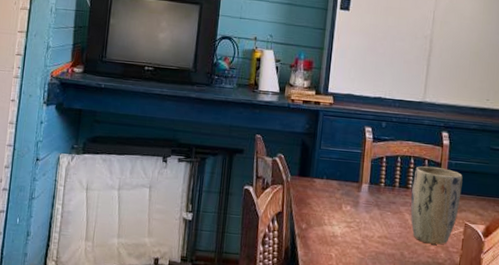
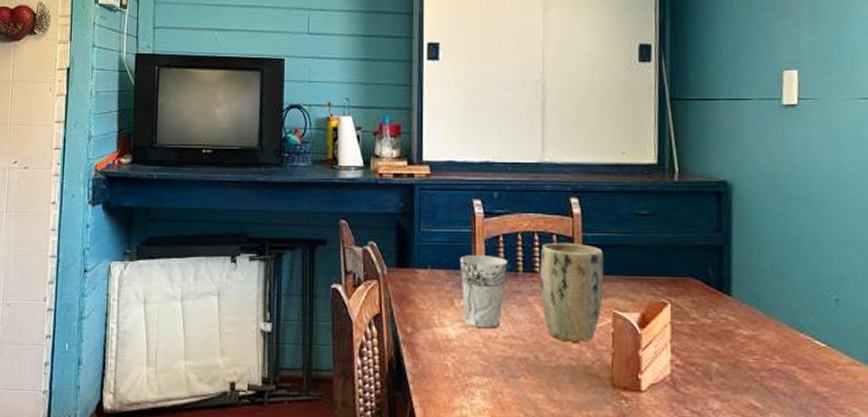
cup: none [348,170,387,230] -> present [460,255,507,329]

